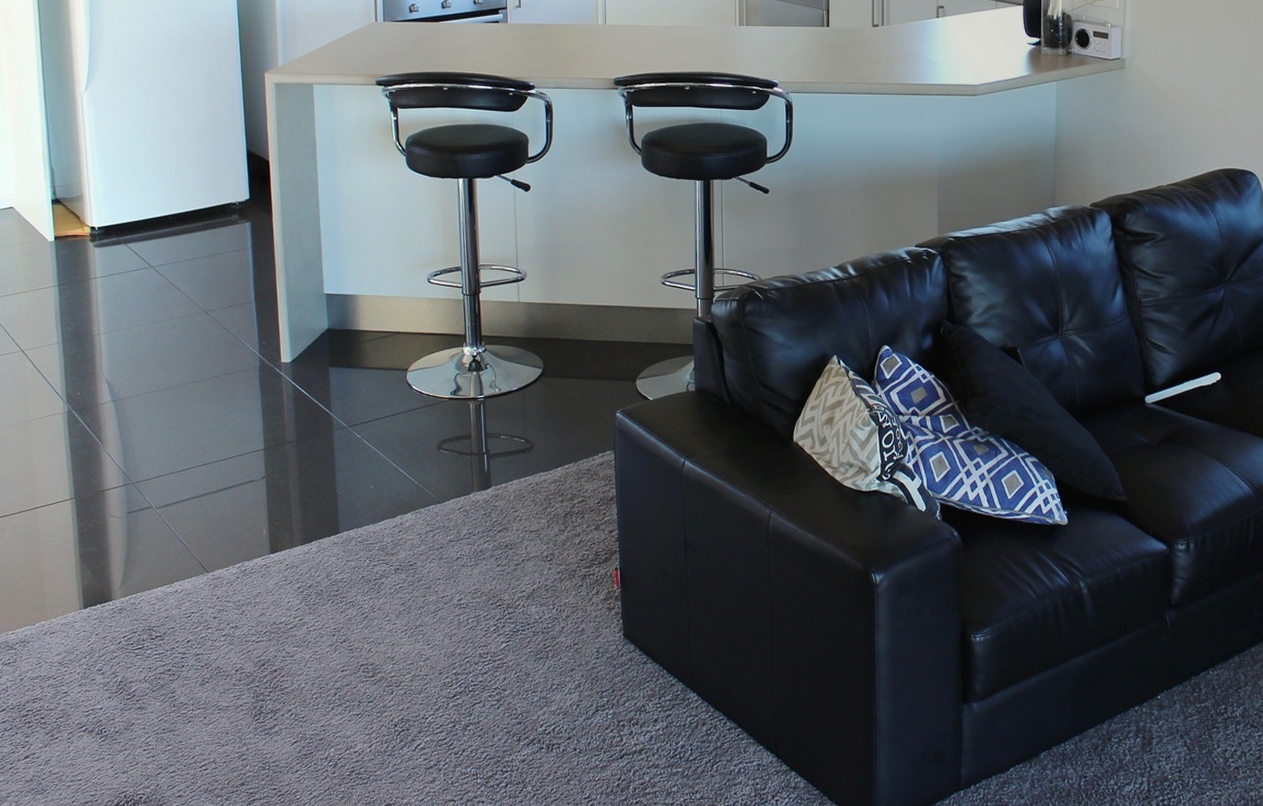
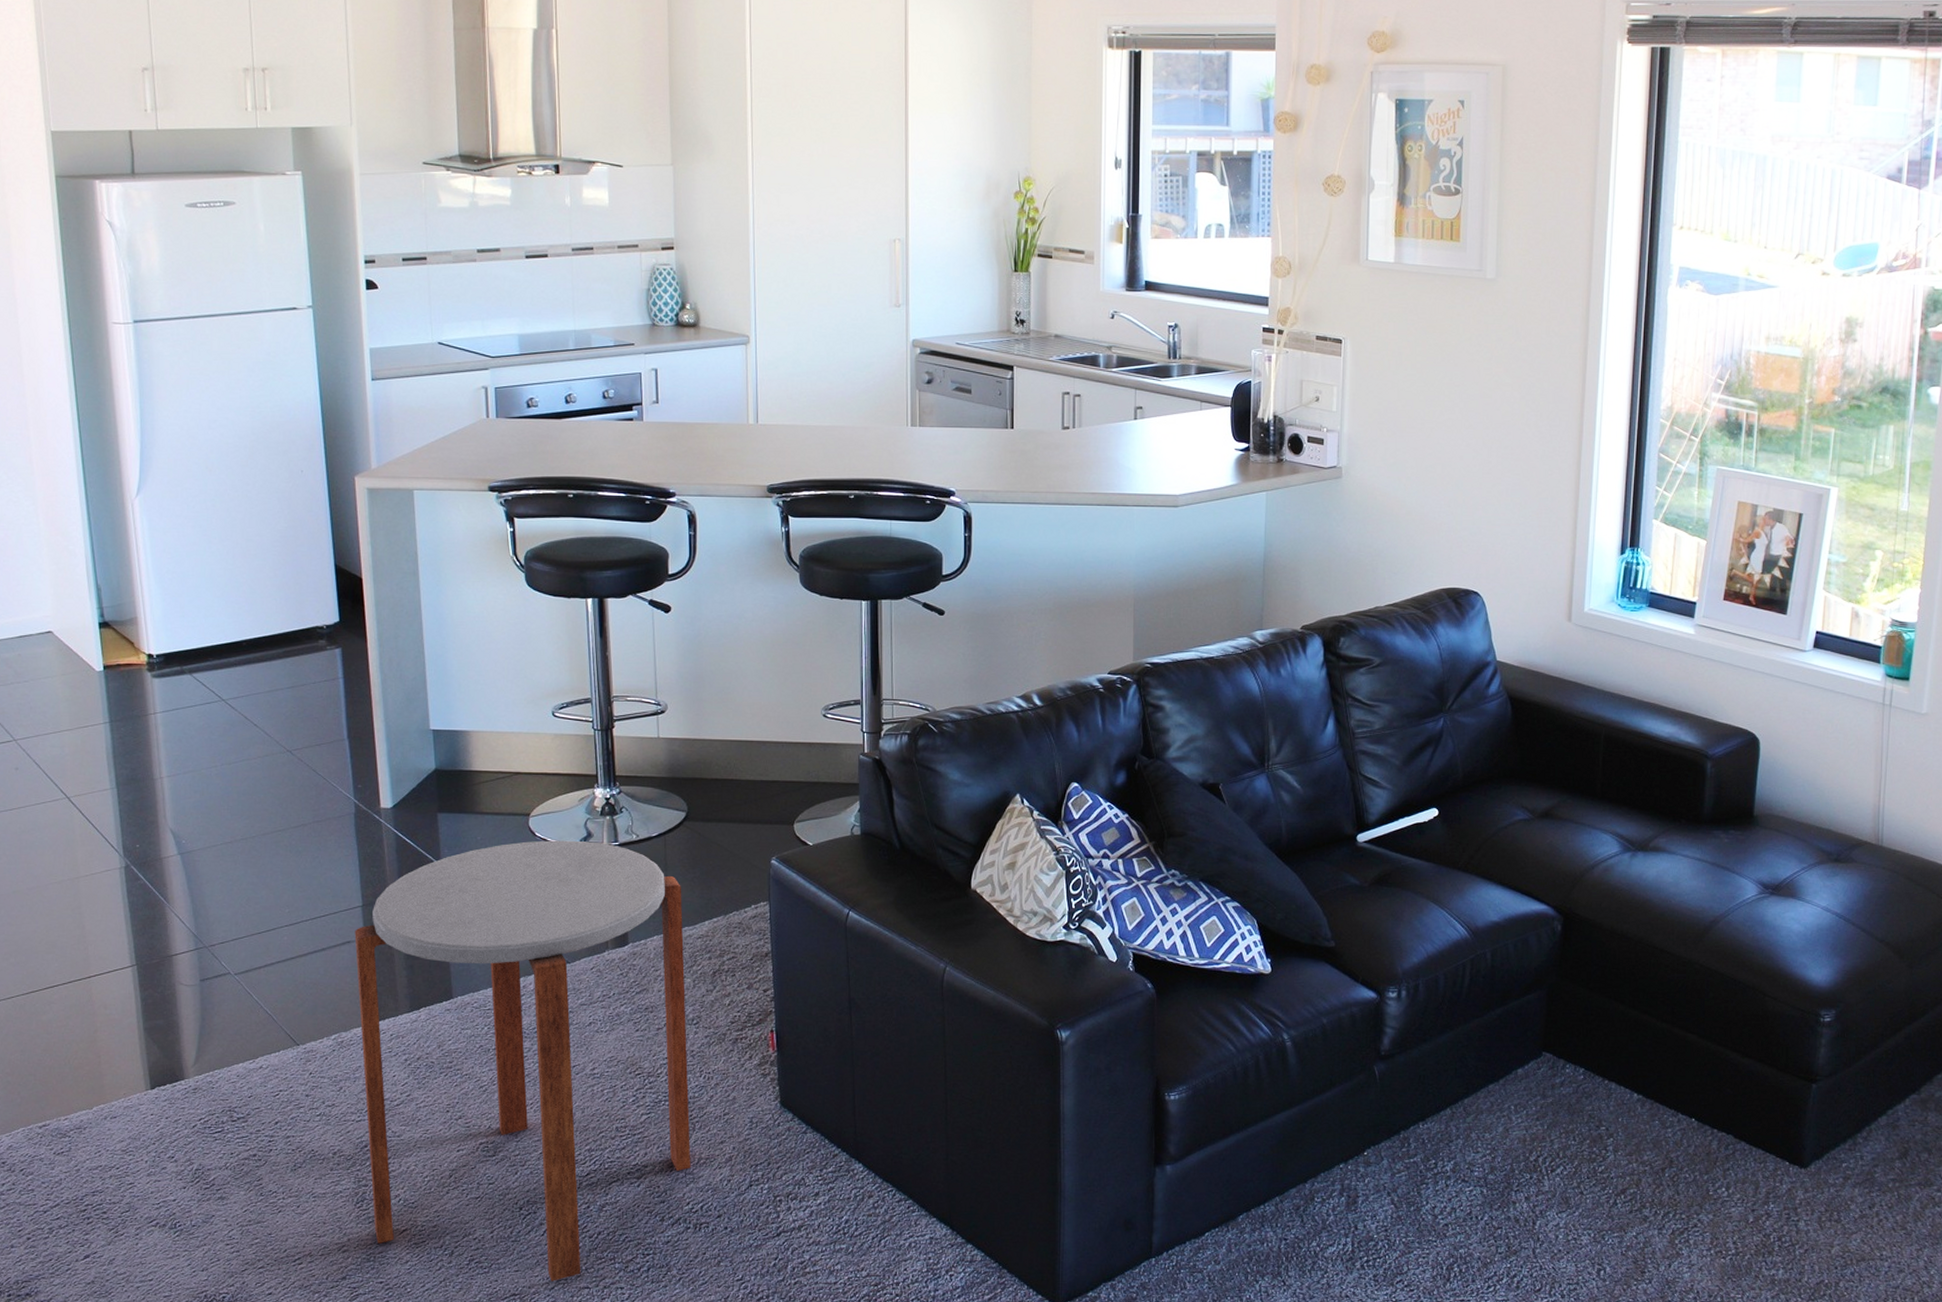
side table: none [257,393,545,794] -> present [354,840,691,1281]

